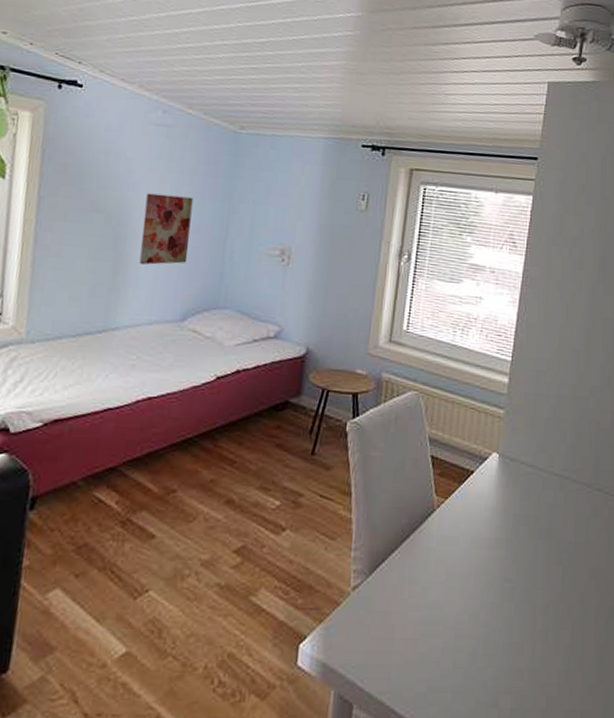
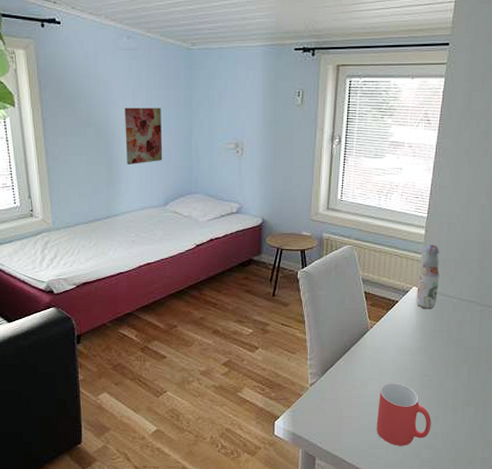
mug: none [439,589,514,689] -> present [376,382,431,446]
bottle: none [496,397,526,485] -> present [416,245,440,310]

